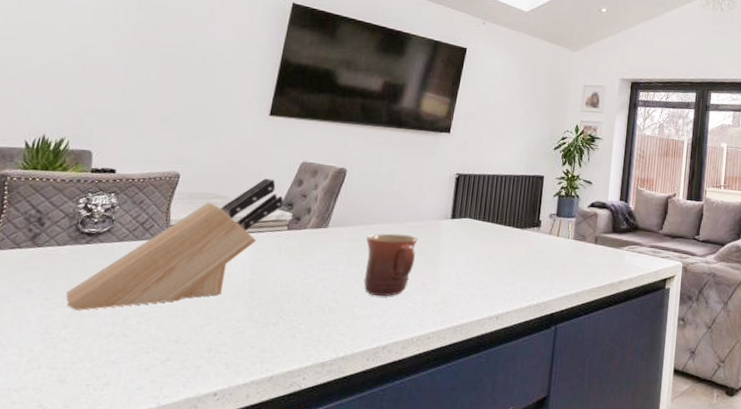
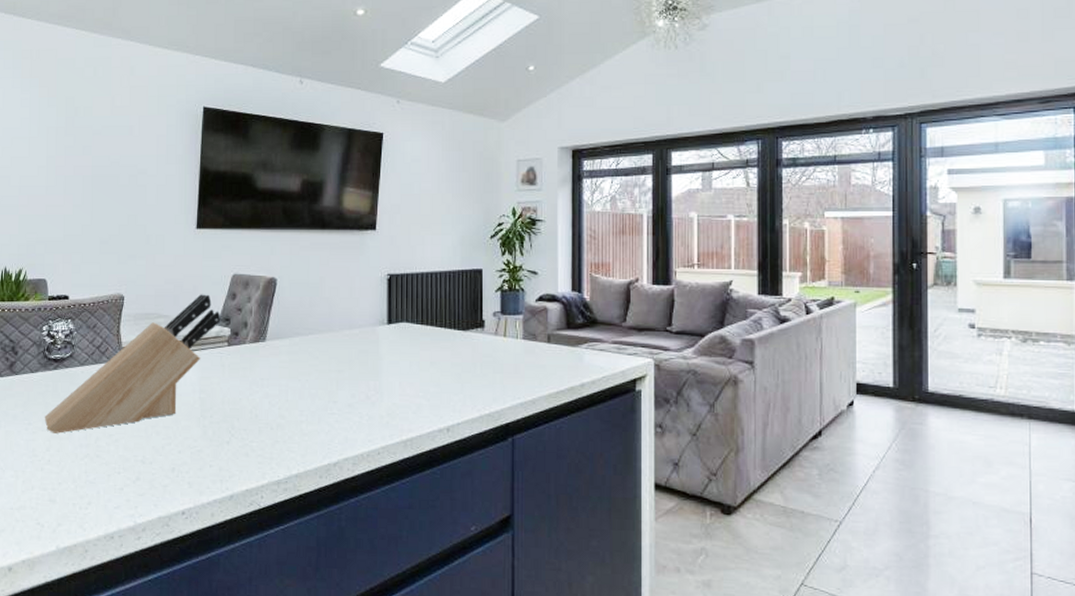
mug: present [363,233,418,297] -> none [304,344,356,411]

